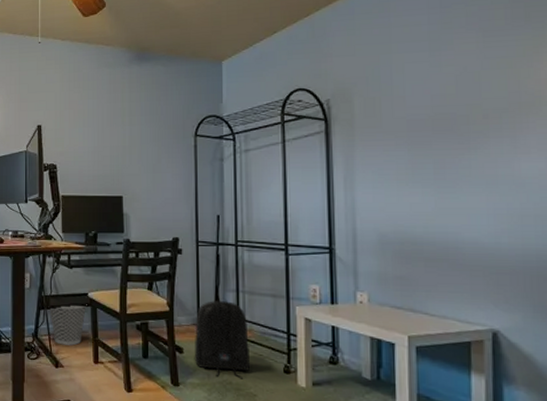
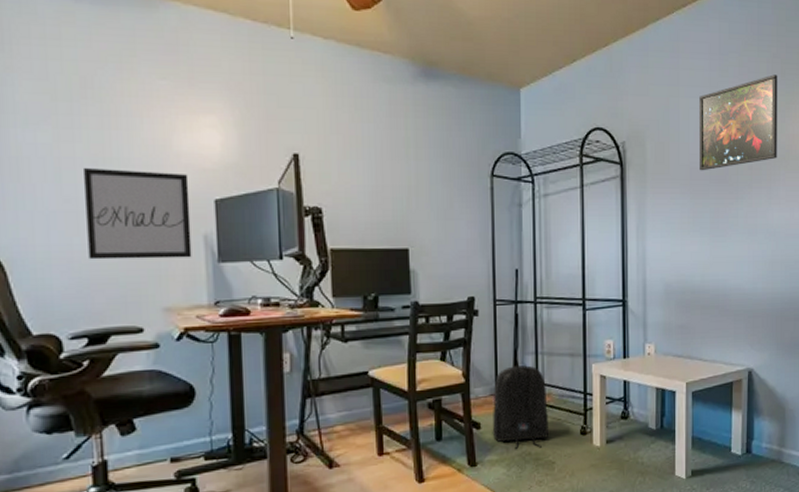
wastebasket: present [49,304,87,346] -> none [318,385,368,439]
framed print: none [416,19,523,123] -> present [699,74,777,171]

